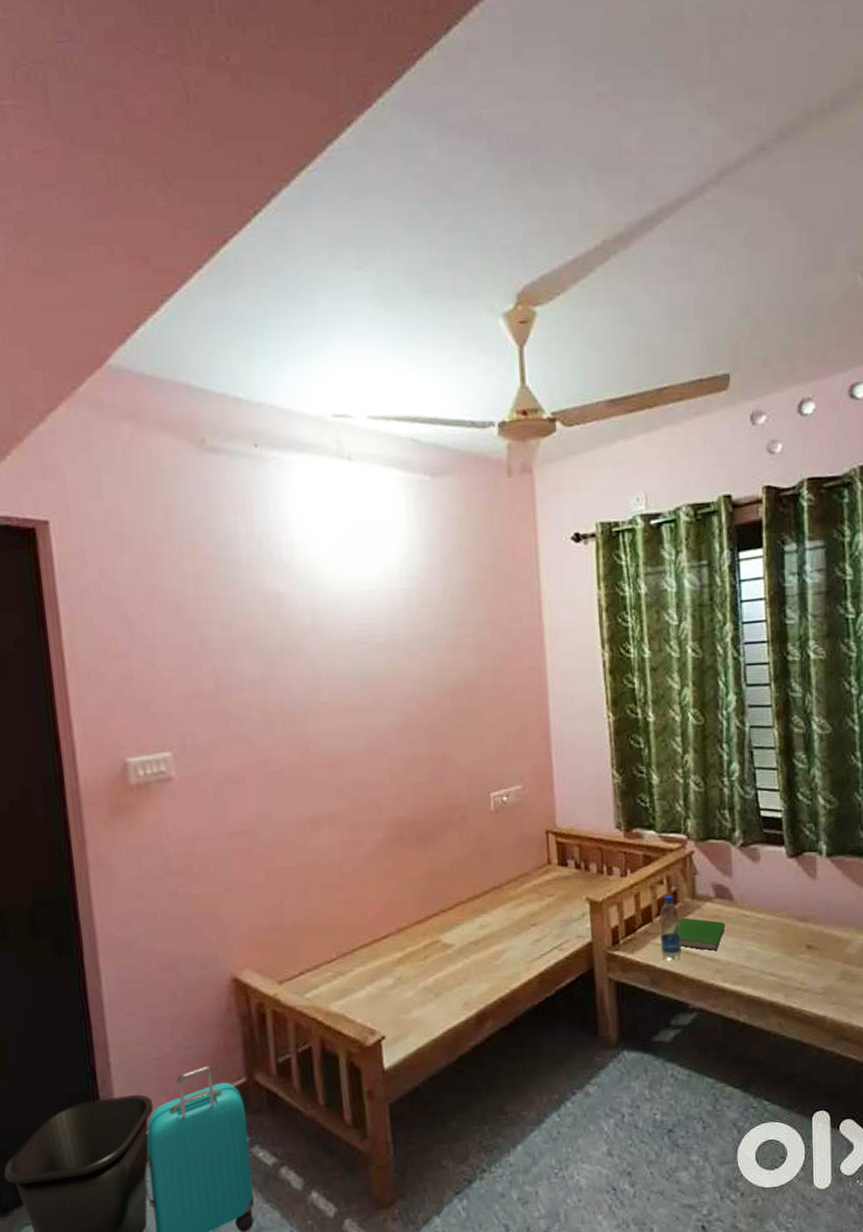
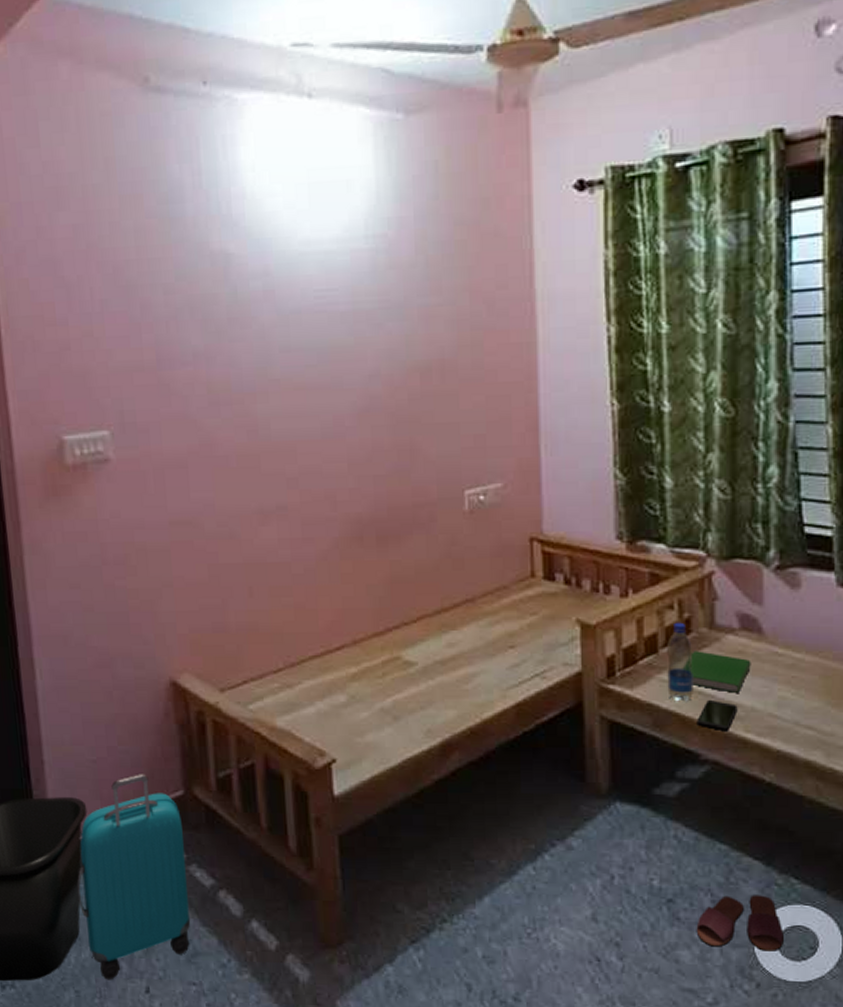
phone: none [685,957,717,983] -> present [697,699,738,732]
slippers: none [692,1117,760,1166] -> present [696,895,784,951]

